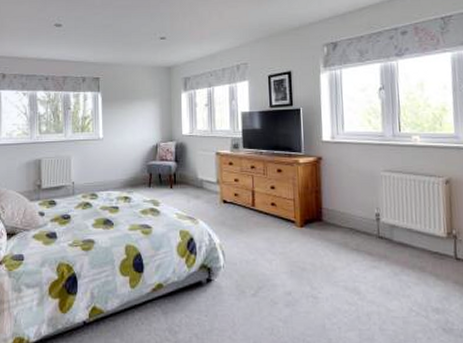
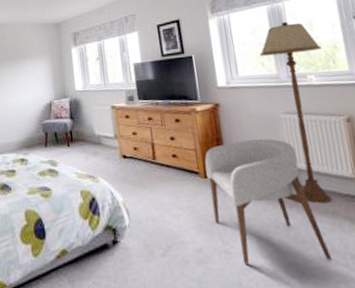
armchair: none [302,194,414,311] -> present [204,138,332,264]
floor lamp: none [367,80,430,258] -> present [259,21,332,203]

